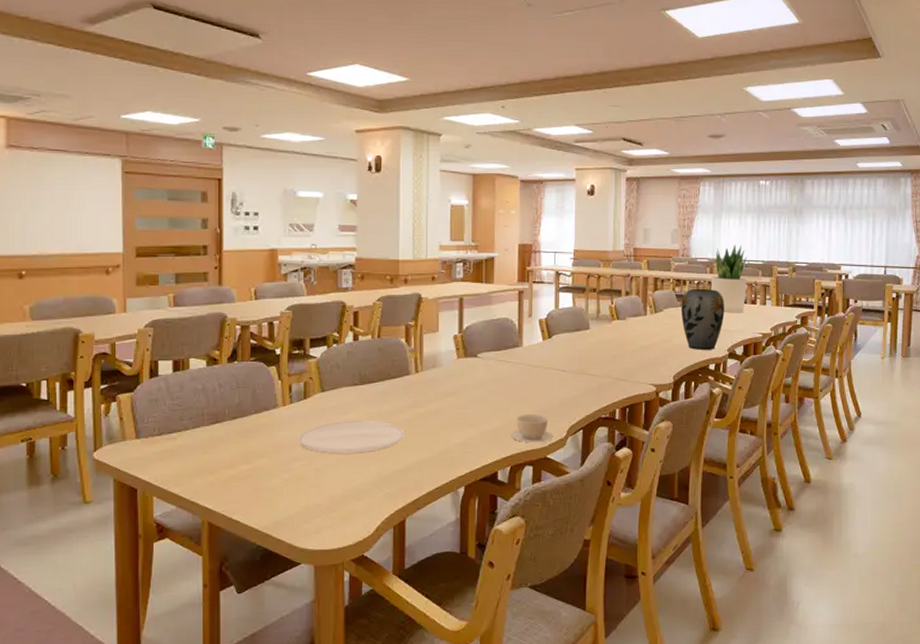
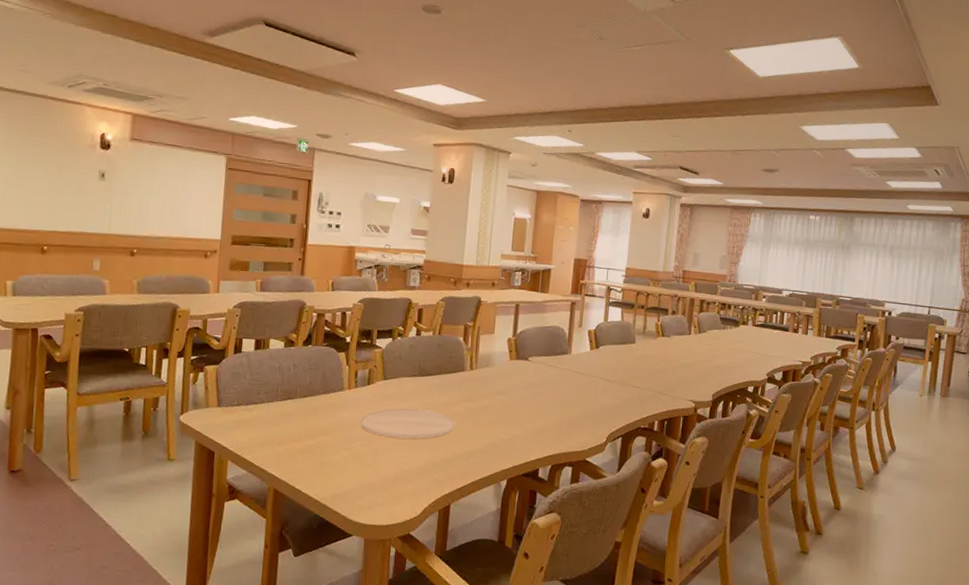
teacup: present [510,413,554,443] -> none [553,417,594,446]
vase: present [681,288,725,350] -> none [724,313,767,373]
planter: present [710,245,747,313] -> none [754,274,793,340]

